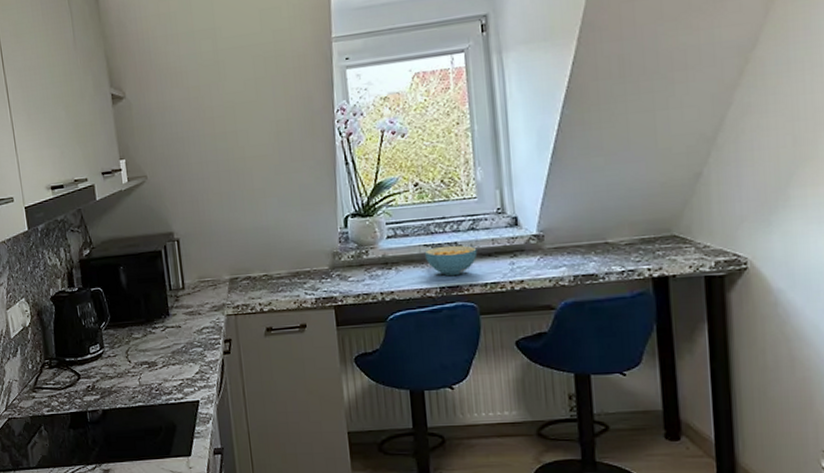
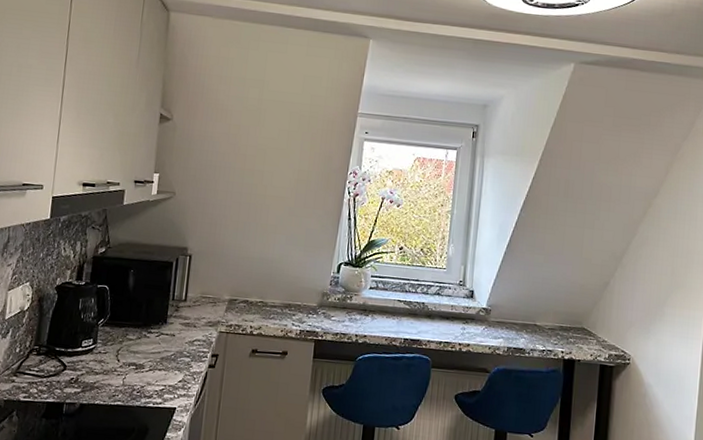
cereal bowl: present [424,245,478,276] -> none [397,304,439,331]

